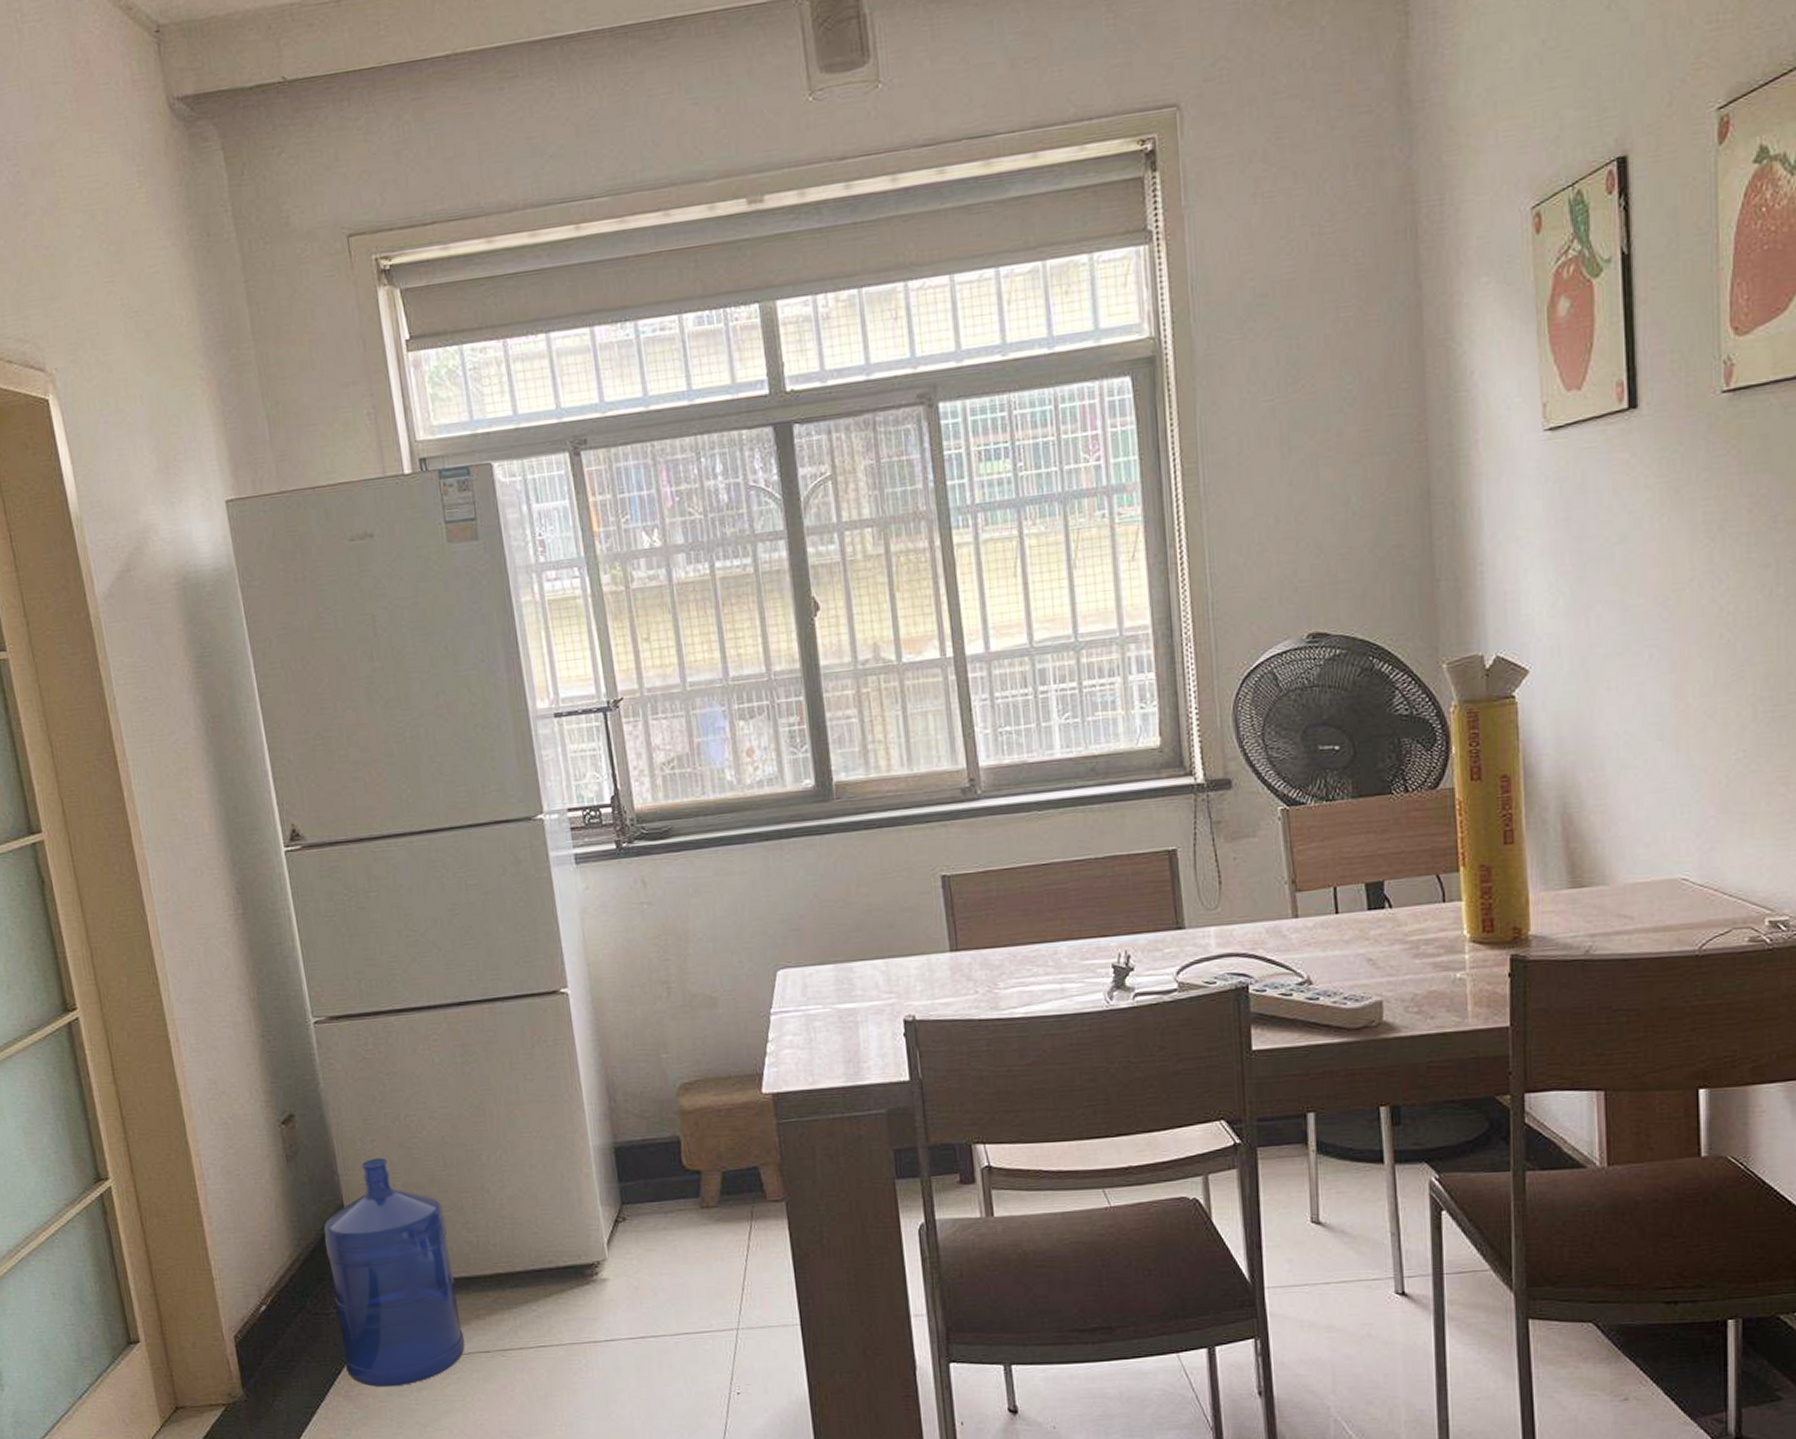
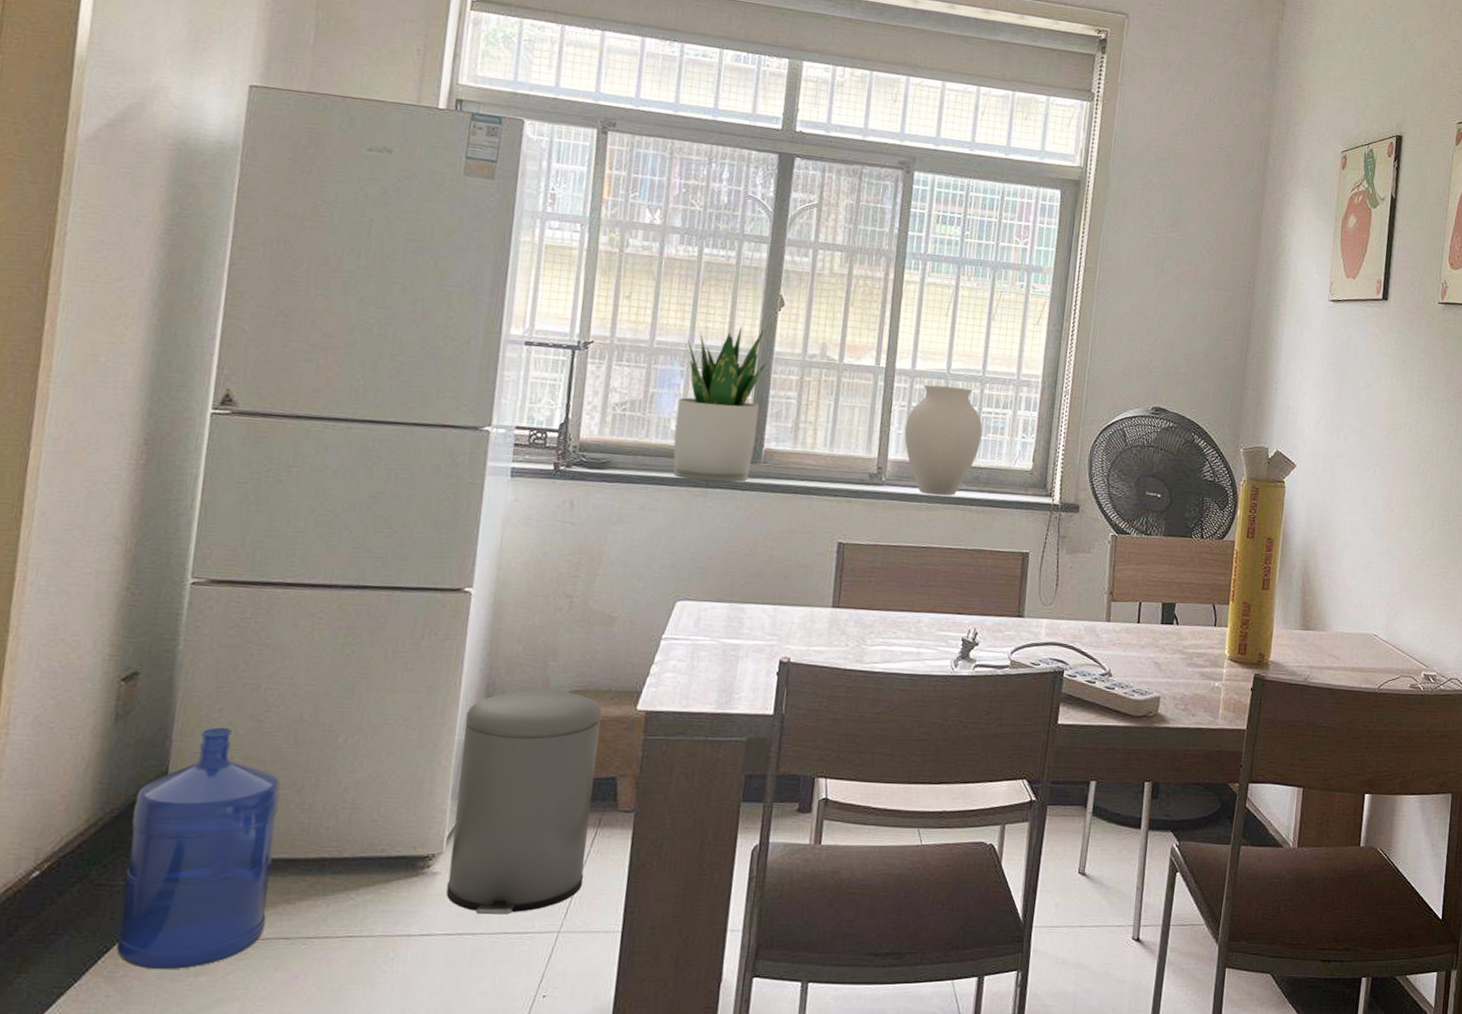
pedal bin: none [594,1081,749,1318] -> present [446,688,602,915]
planter: none [722,643,824,834] -> present [673,326,767,483]
vase: none [991,660,1089,801] -> present [904,384,983,497]

